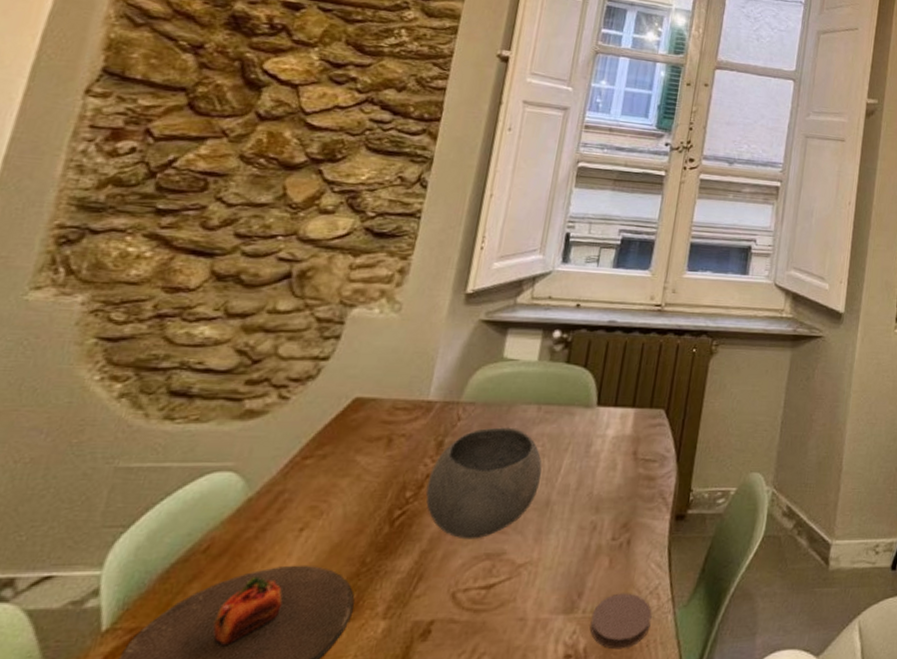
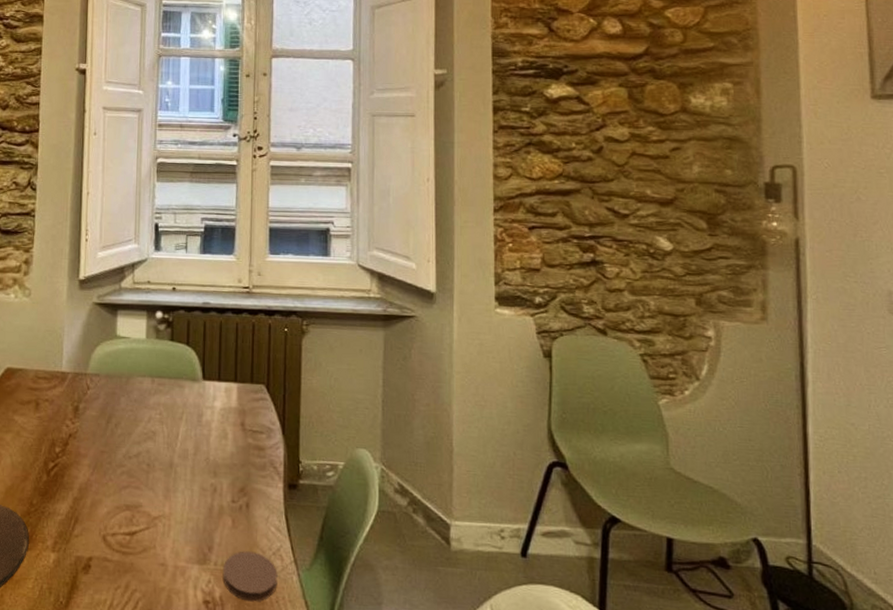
bowl: present [425,427,542,540] -> none [70,396,163,492]

